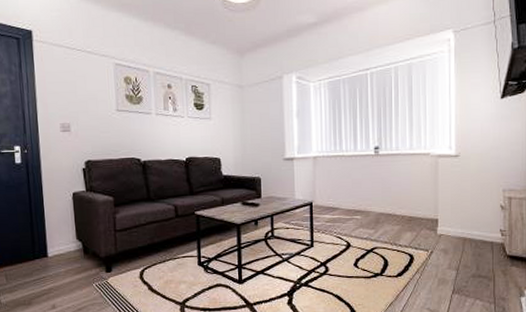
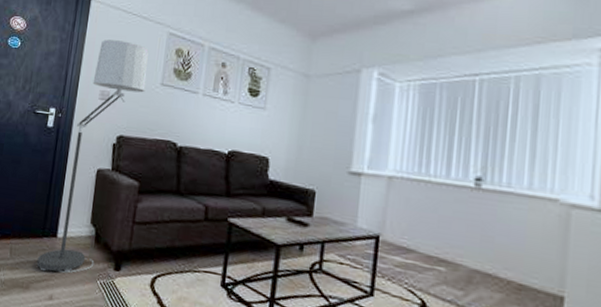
floor lamp: none [33,75,103,287] -> present [36,39,149,273]

